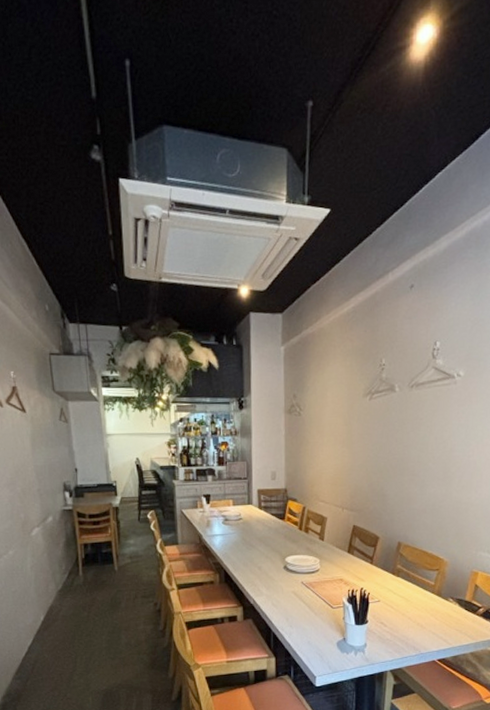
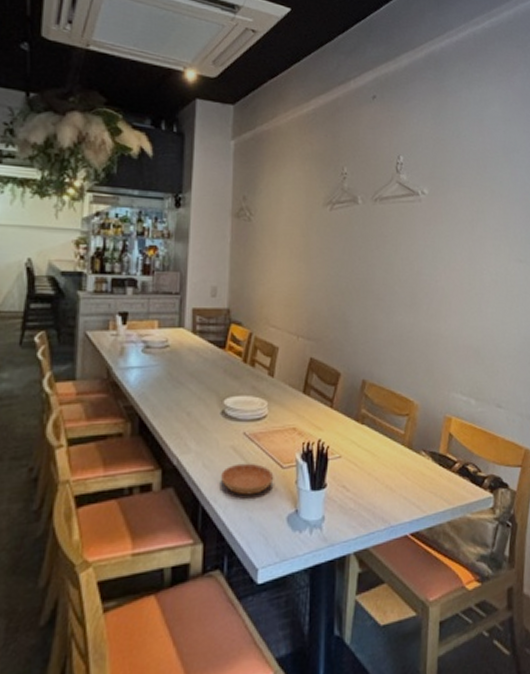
saucer: none [286,604,326,626] -> present [221,463,274,496]

